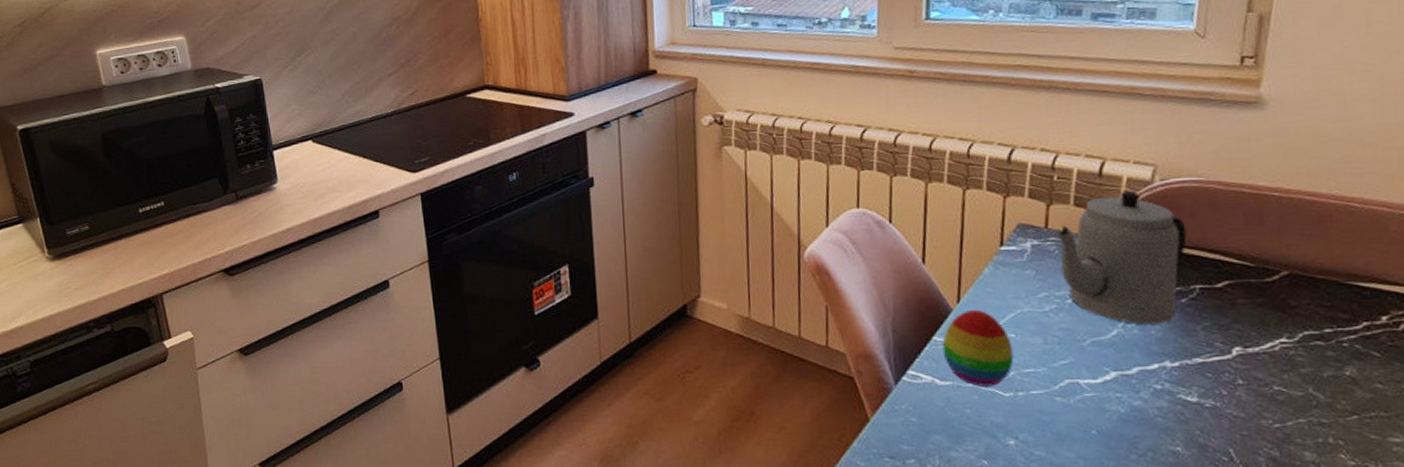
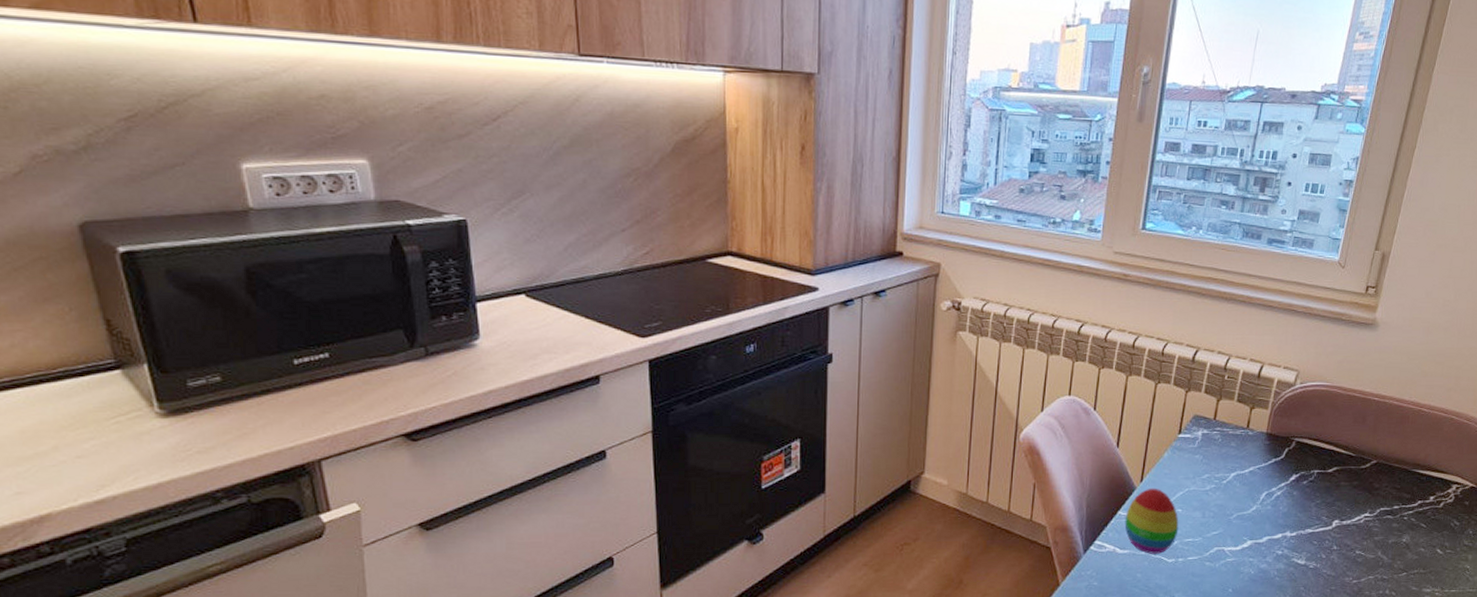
teapot: present [1056,191,1187,325] -> none [1221,391,1314,502]

